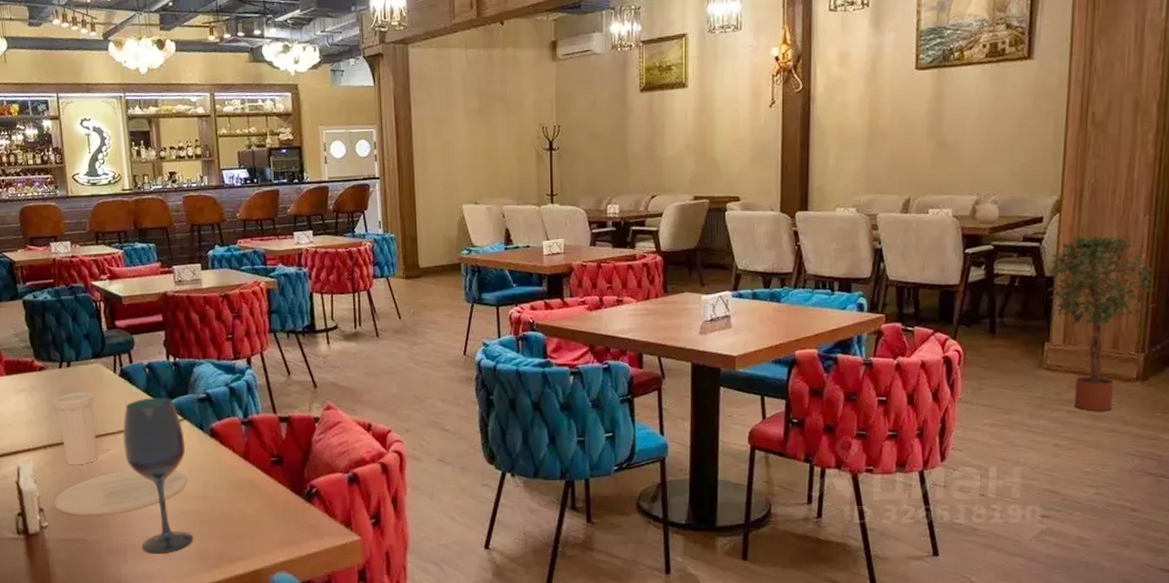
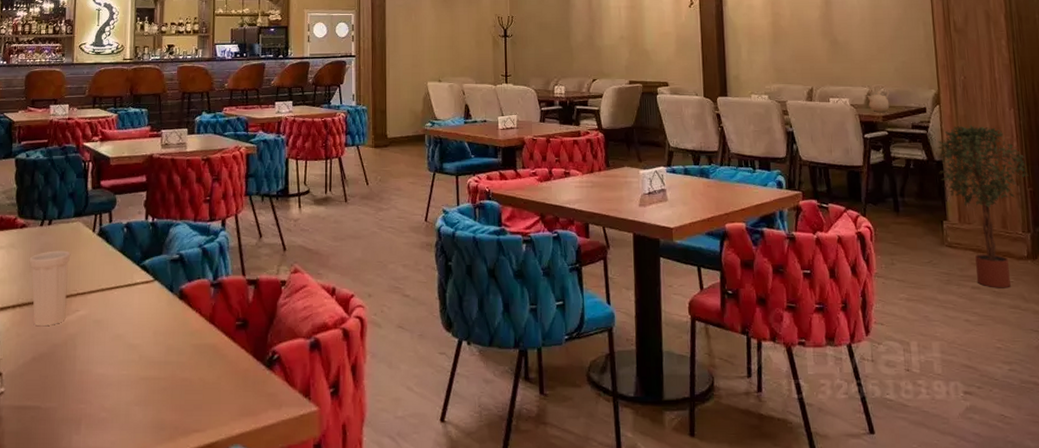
plate: present [54,469,188,516] -> none [14,331,152,382]
wineglass: present [122,397,193,553] -> none [92,257,154,423]

